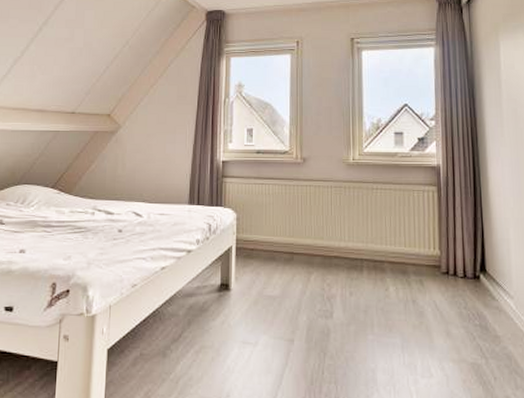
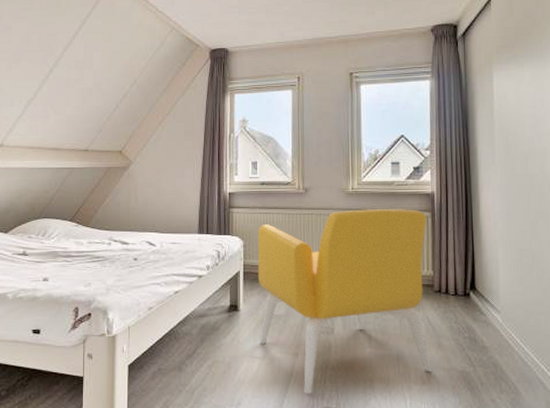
armchair: none [251,182,439,387] -> present [257,209,431,395]

